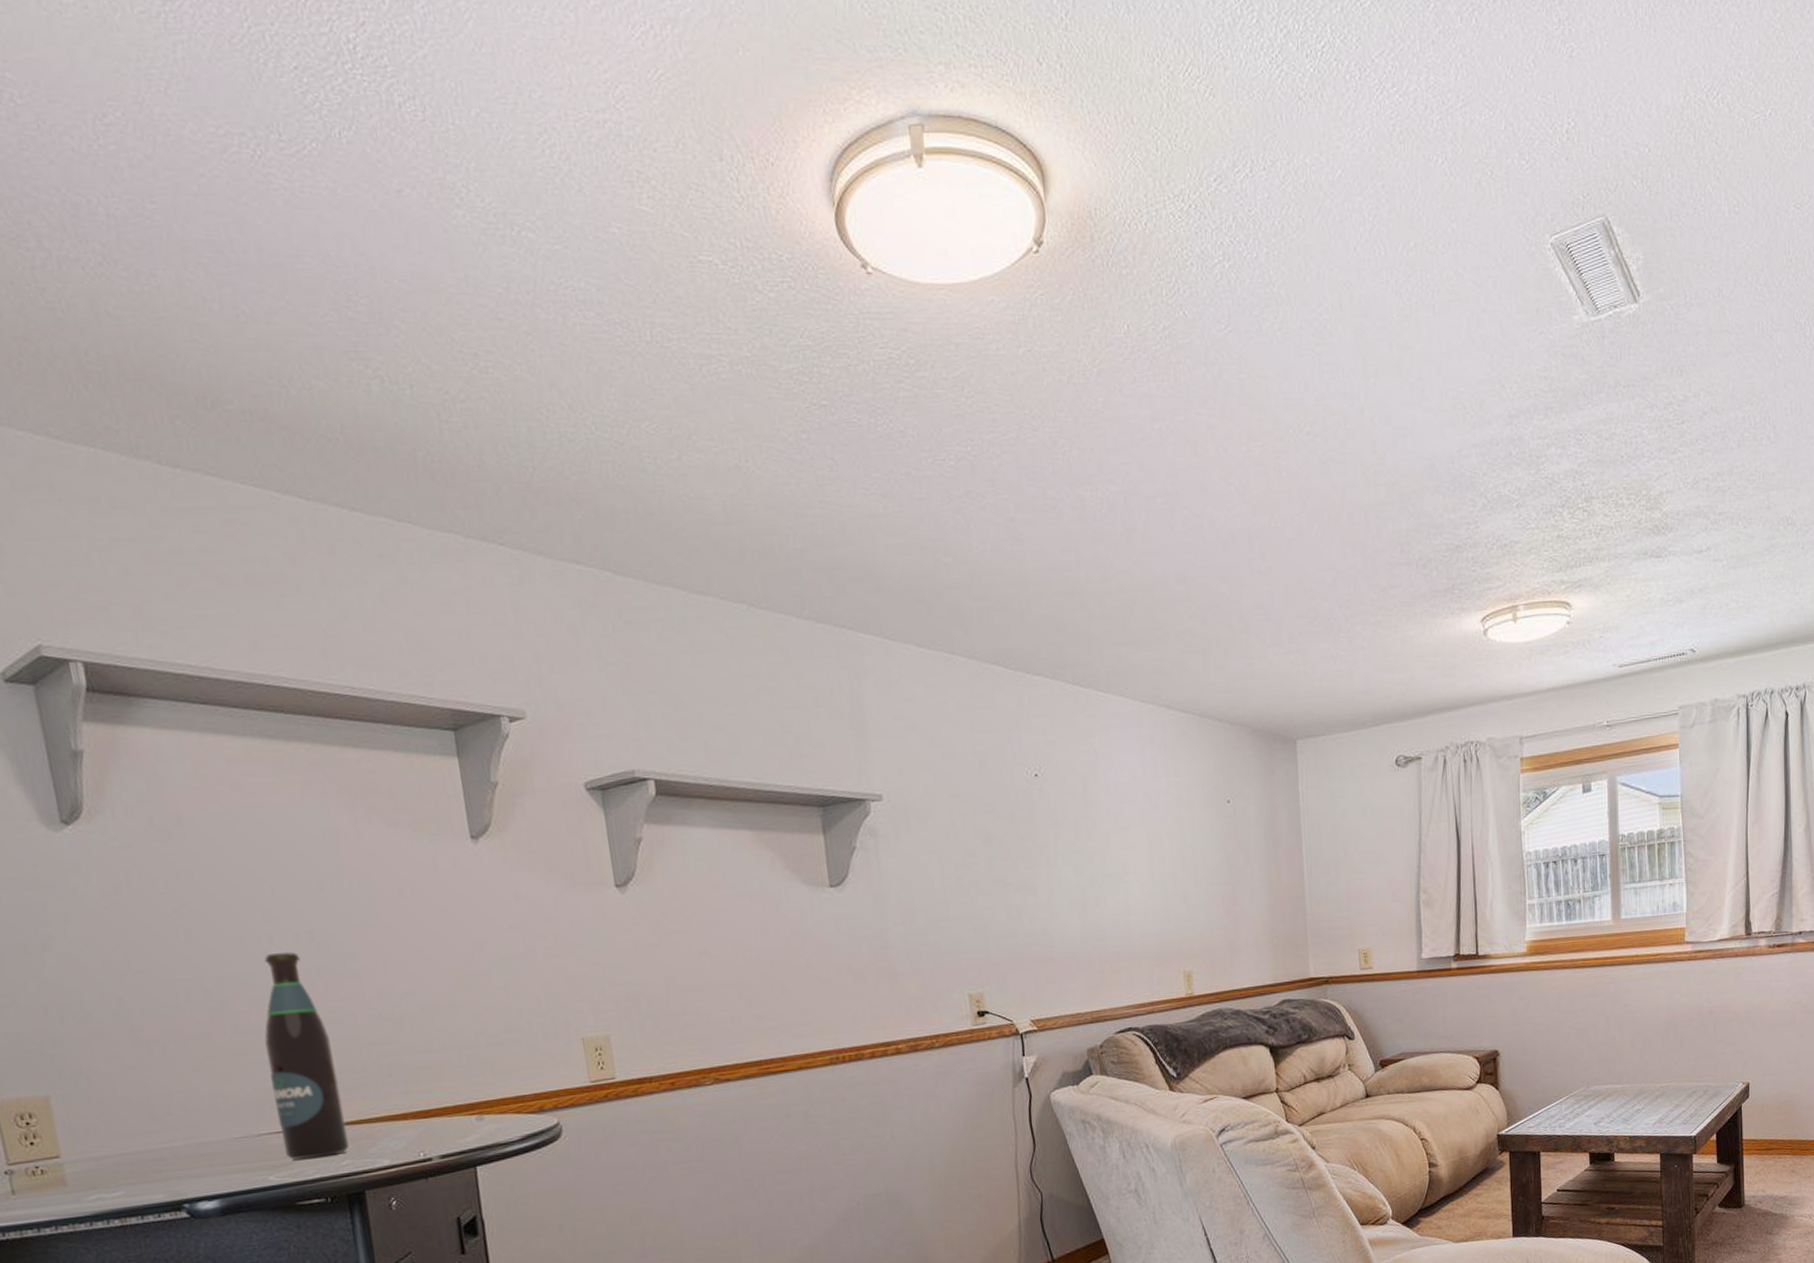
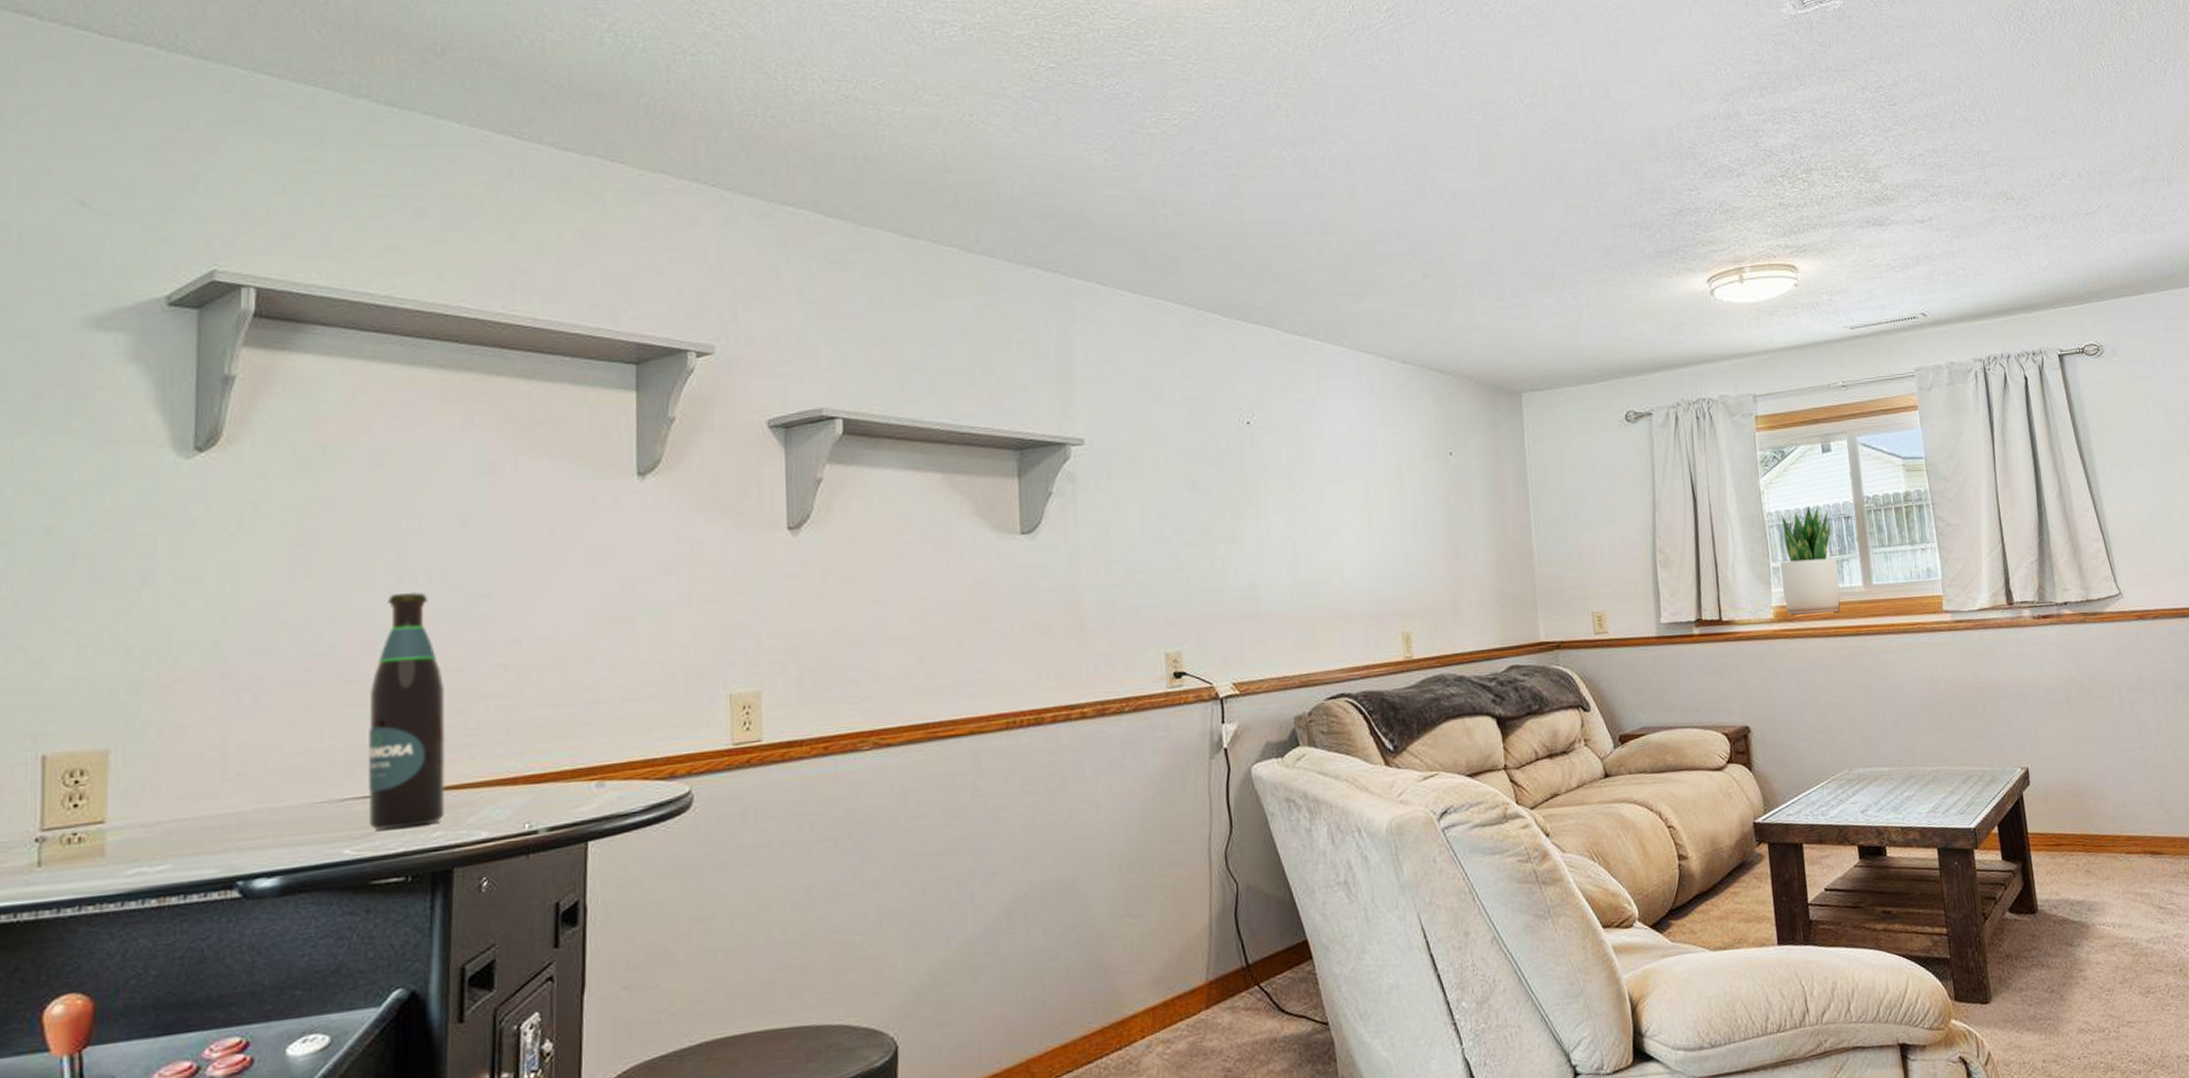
planter: none [1535,846,1590,949] -> present [1780,507,1840,616]

